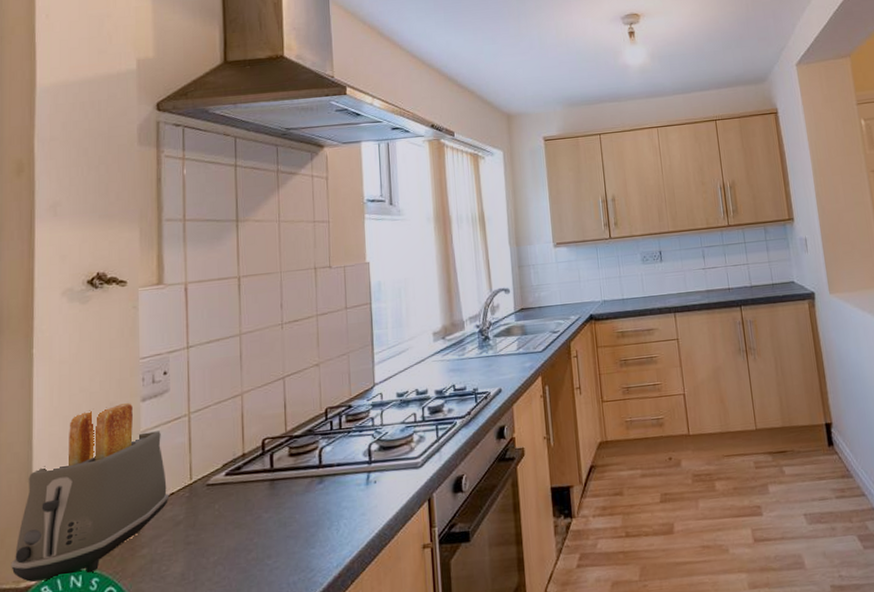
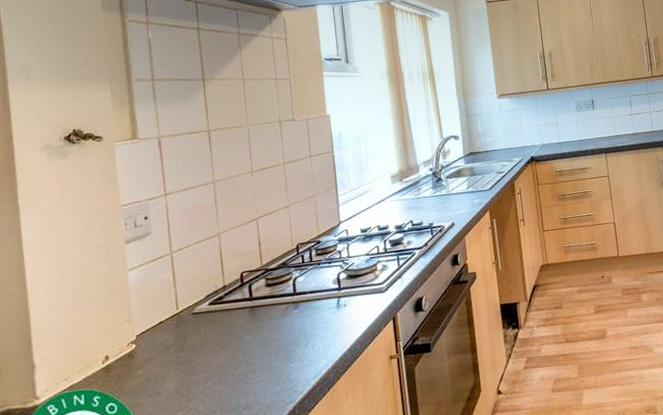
toaster: present [11,403,170,583] -> none [17,245,159,403]

